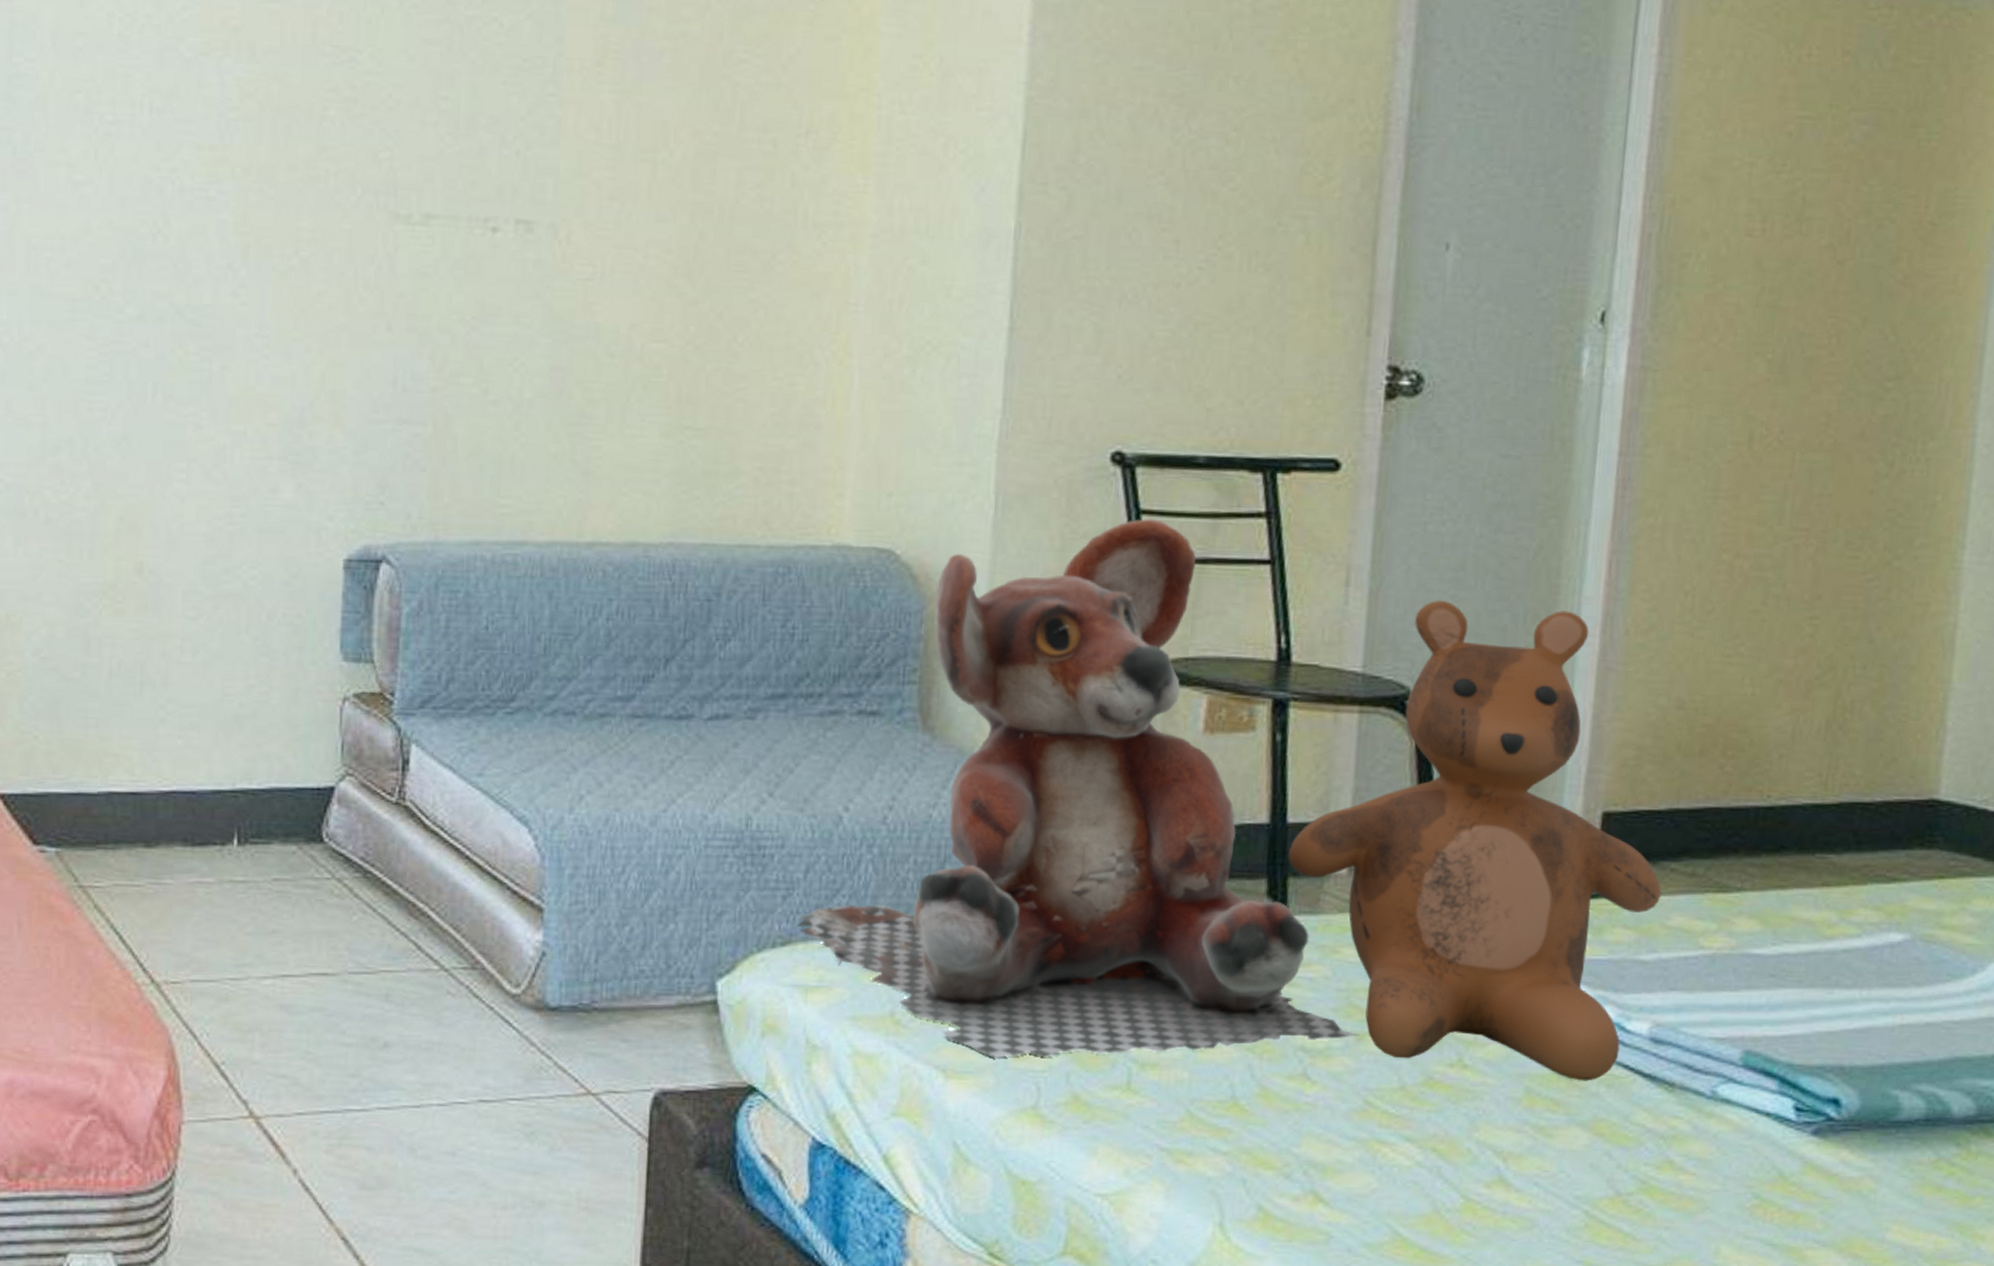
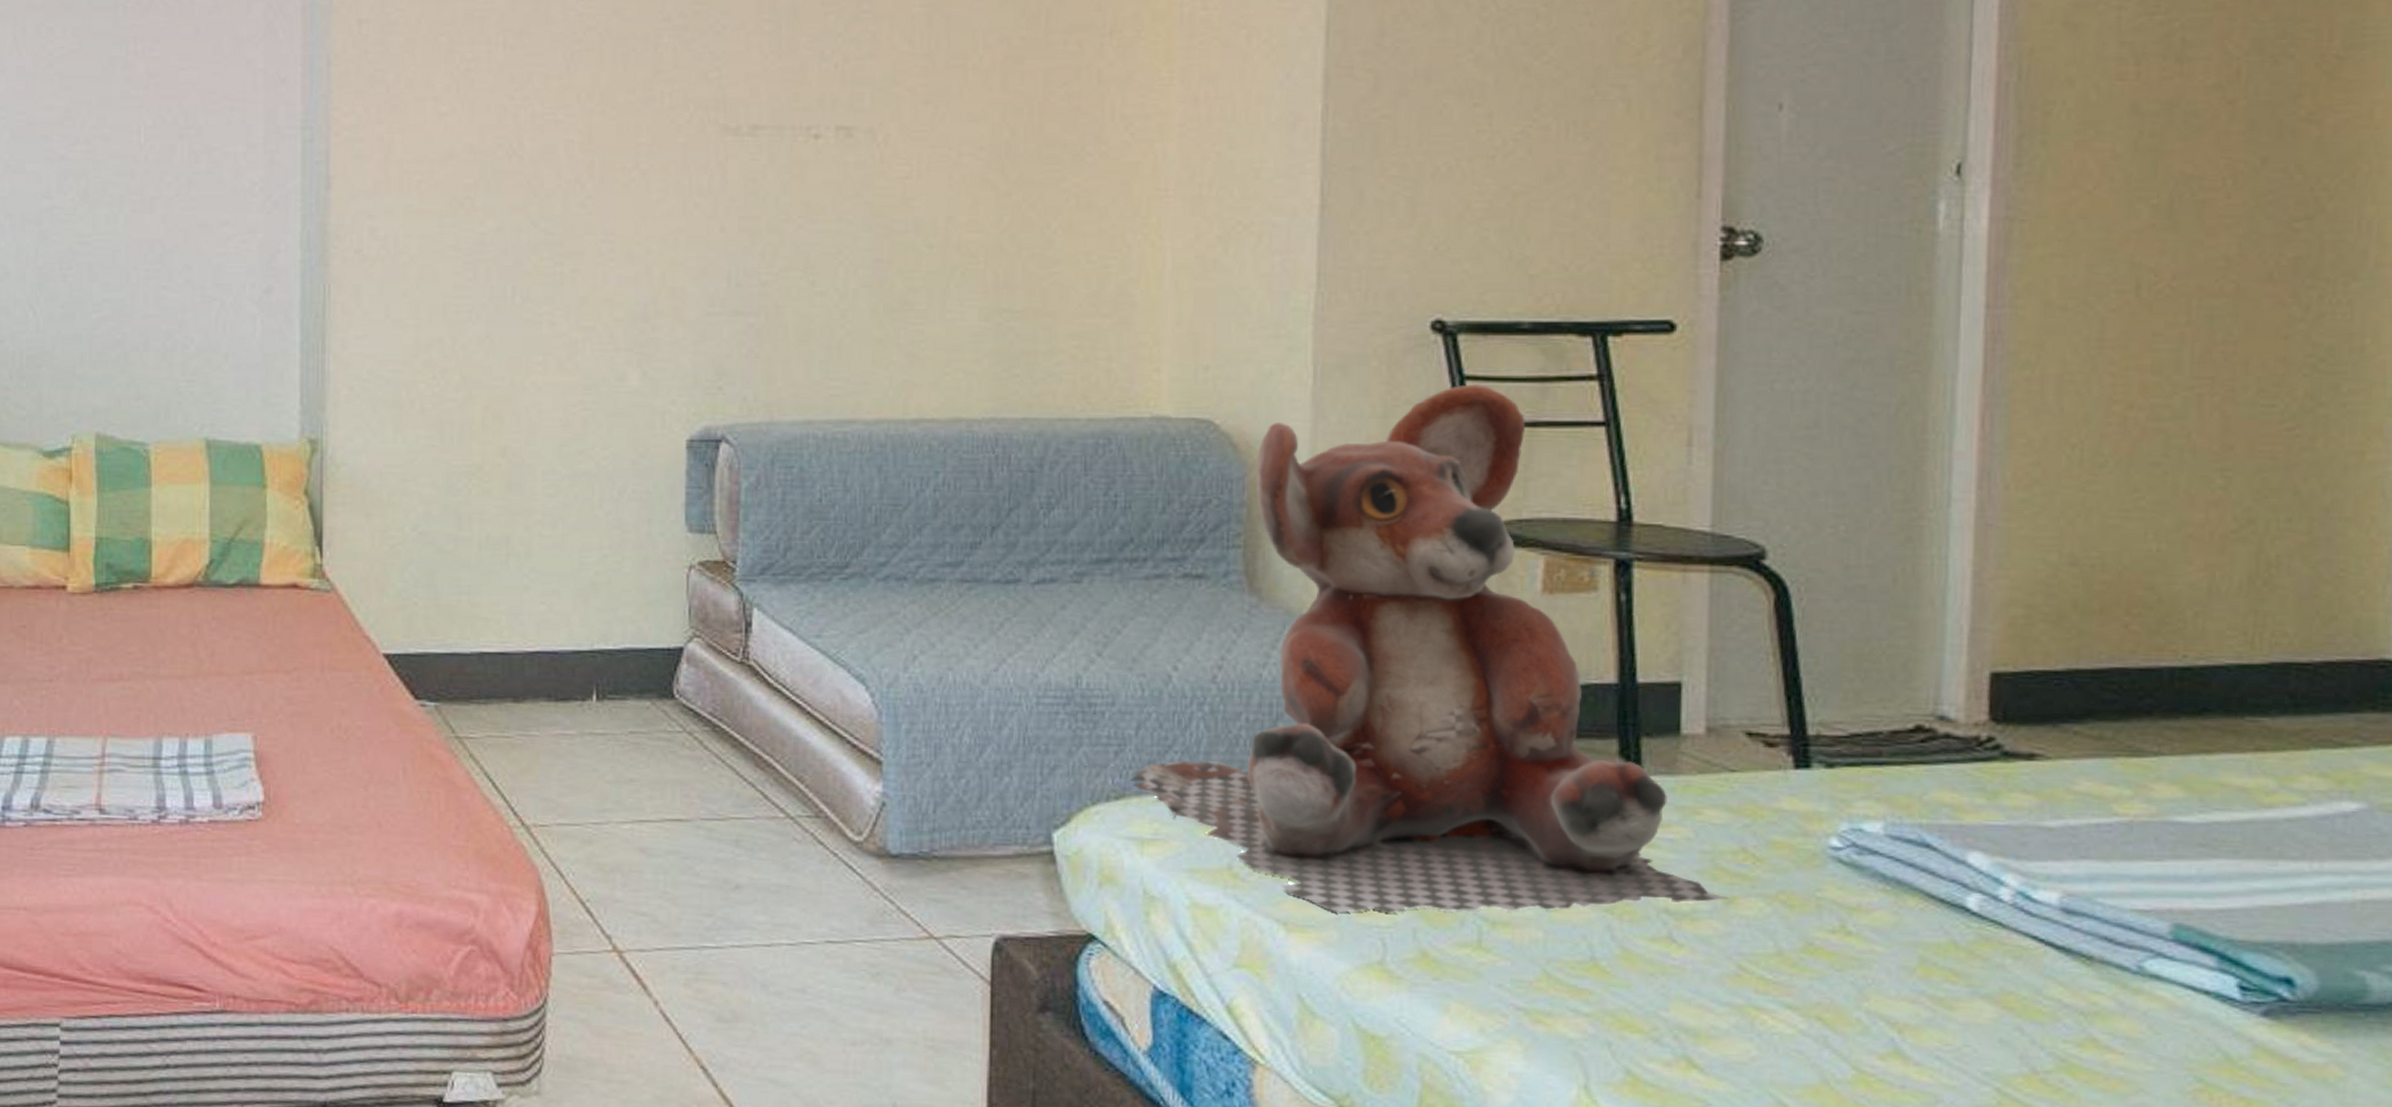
teddy bear: present [1288,600,1662,1081] -> none [1639,459,2065,952]

